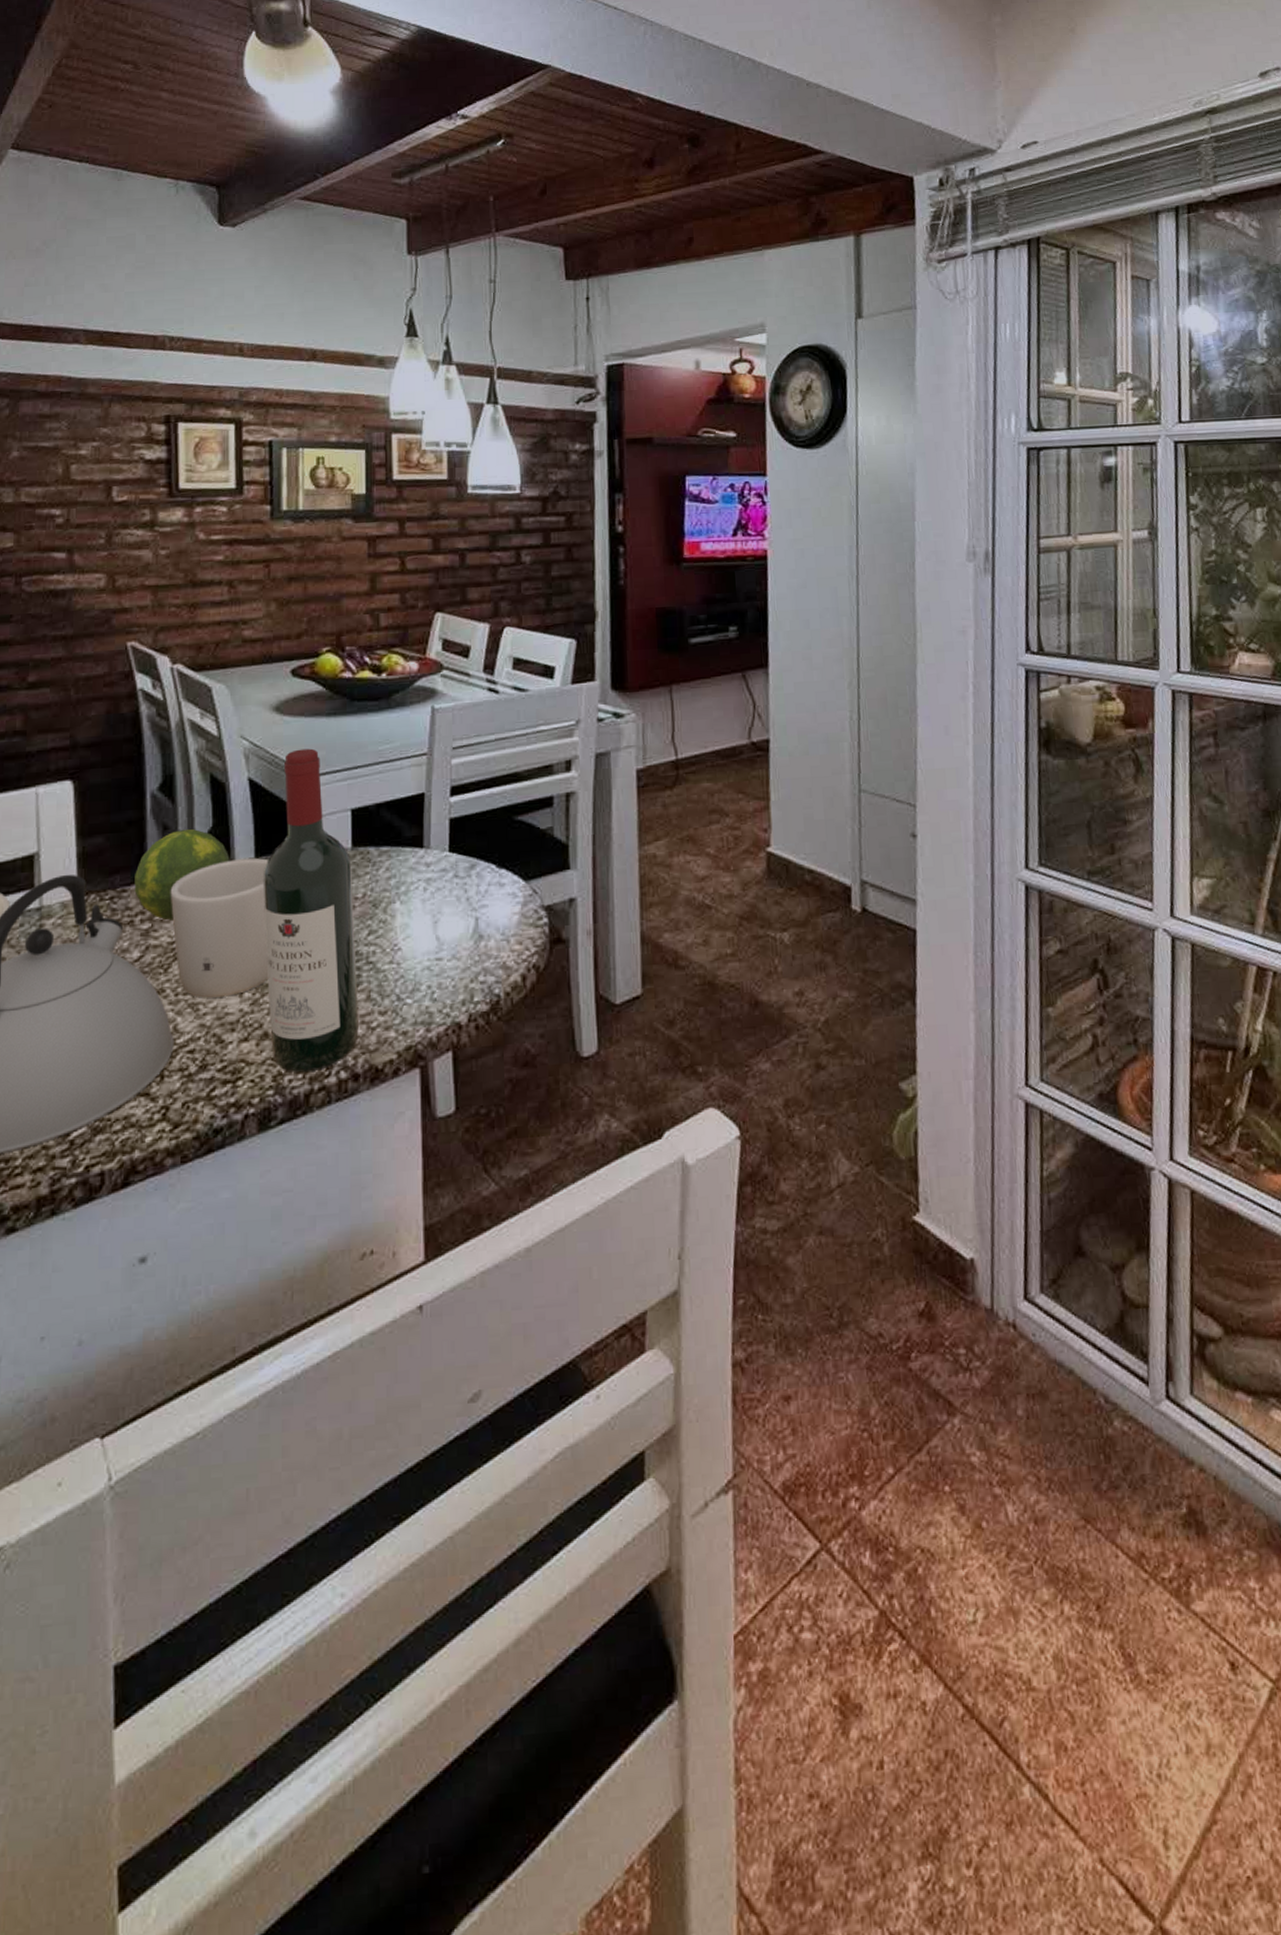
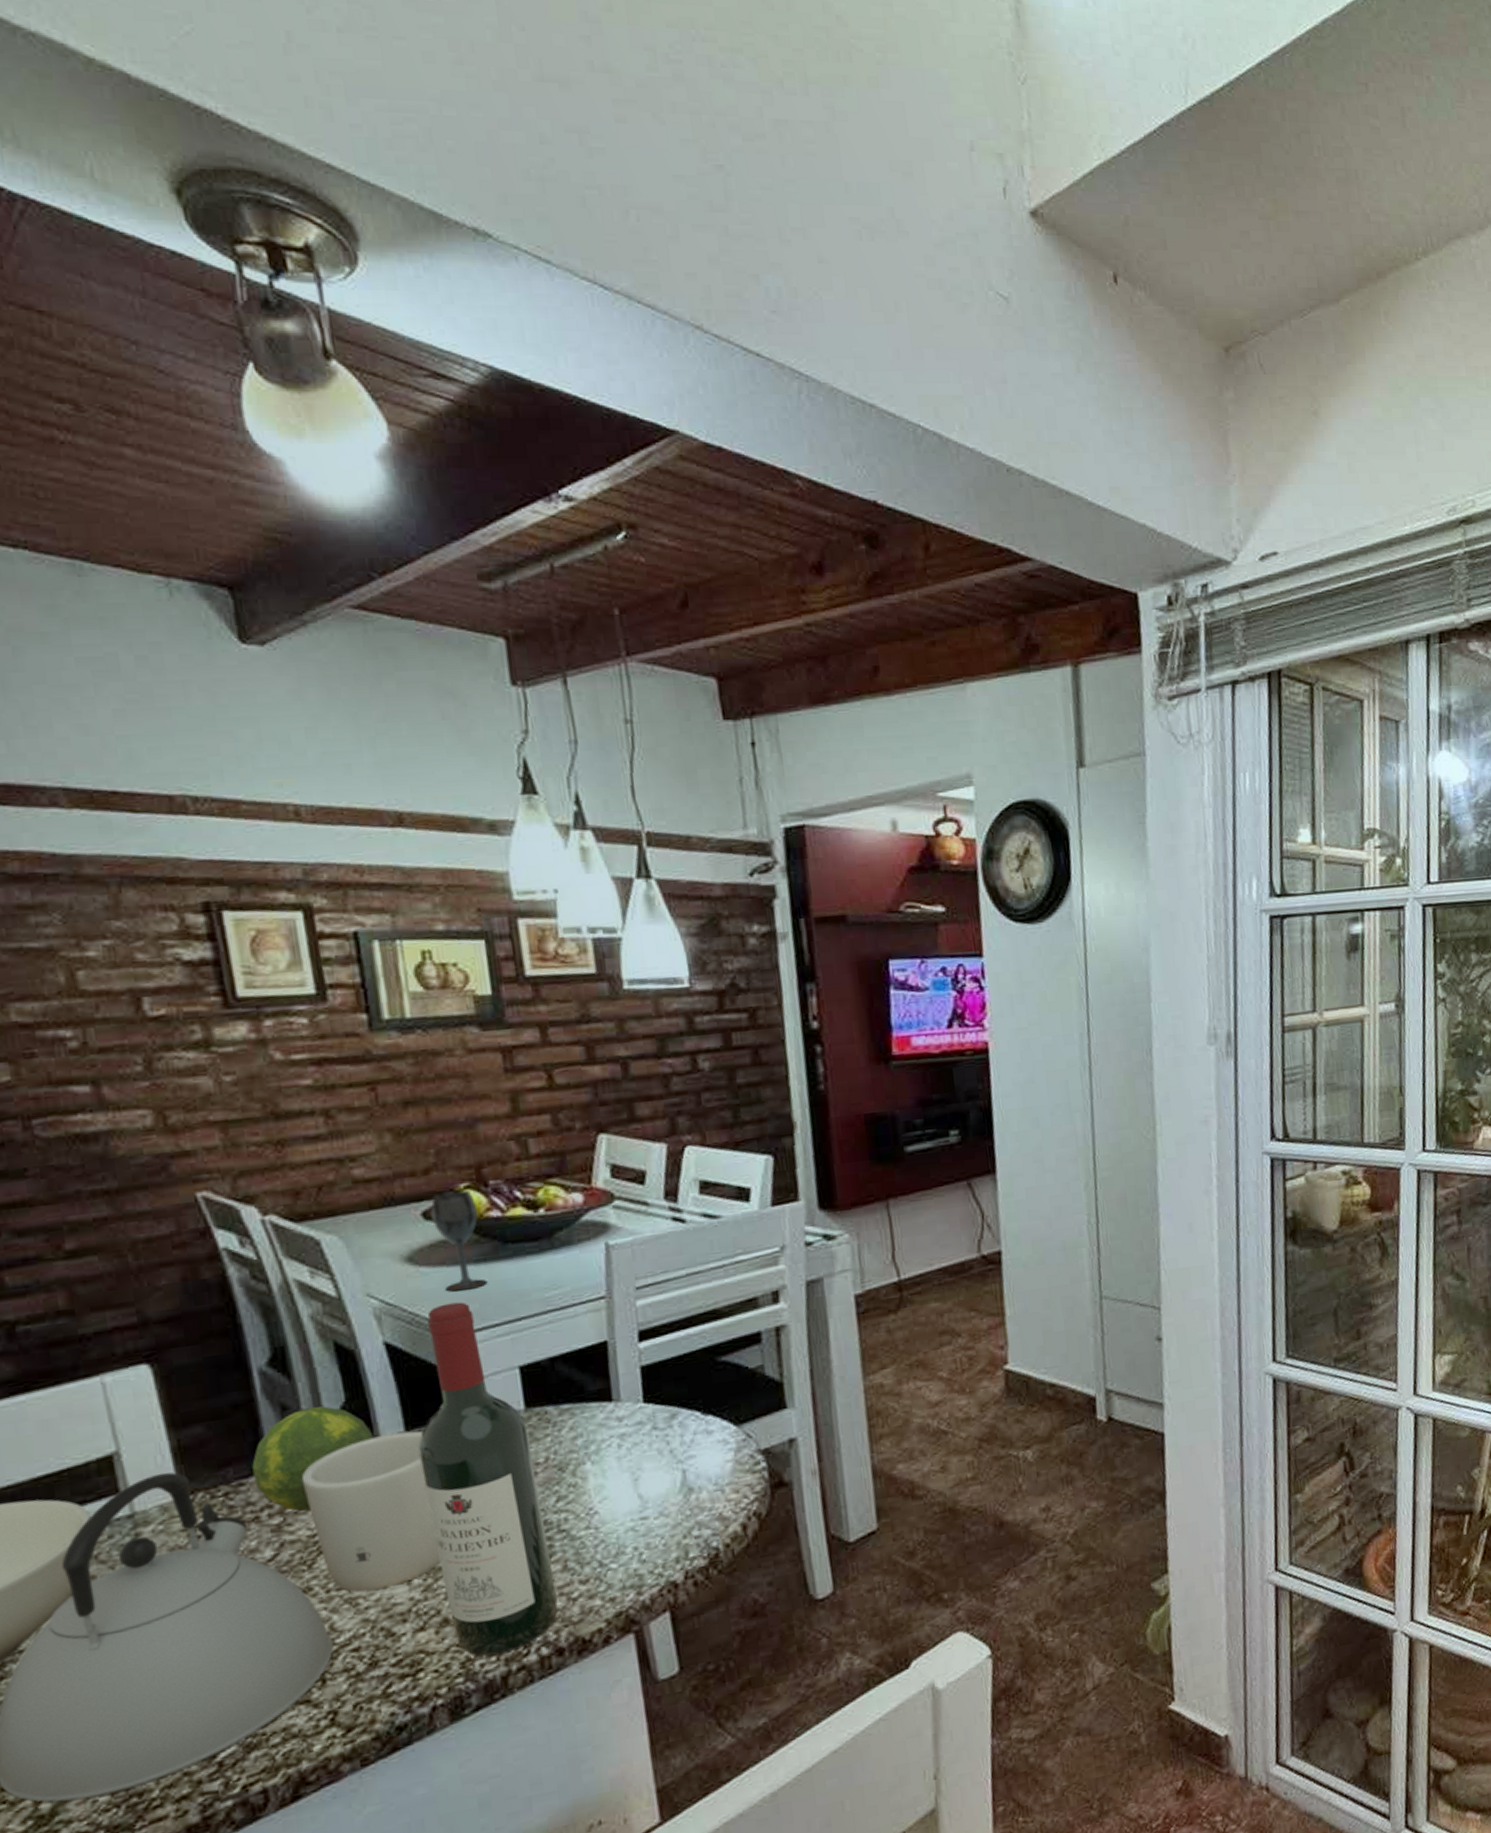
wine glass: none [298,653,335,739] -> present [431,1190,488,1292]

